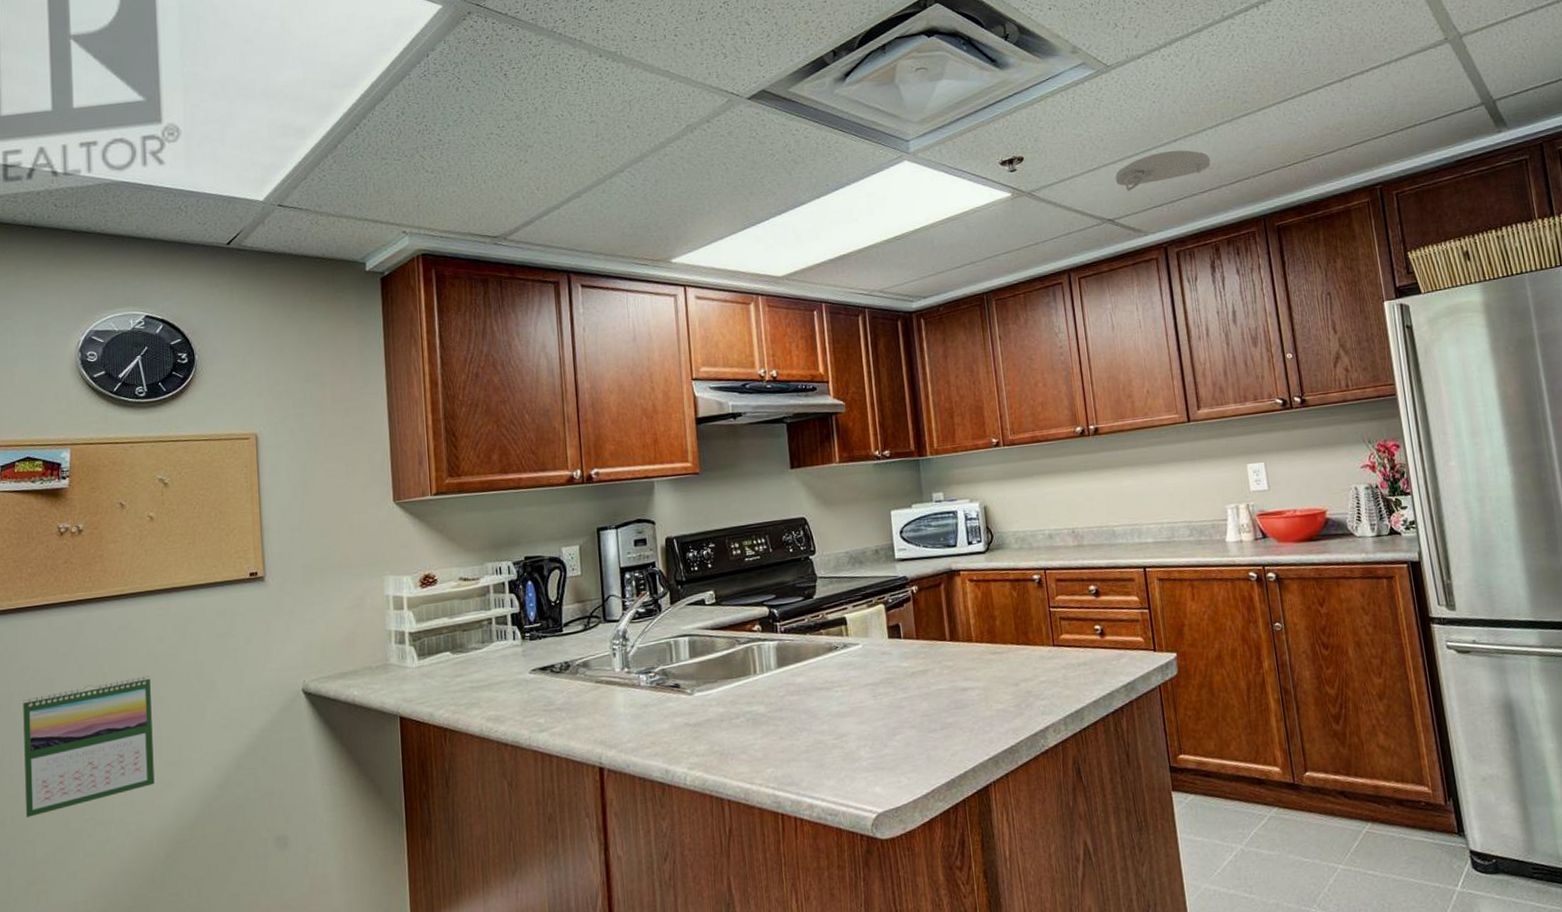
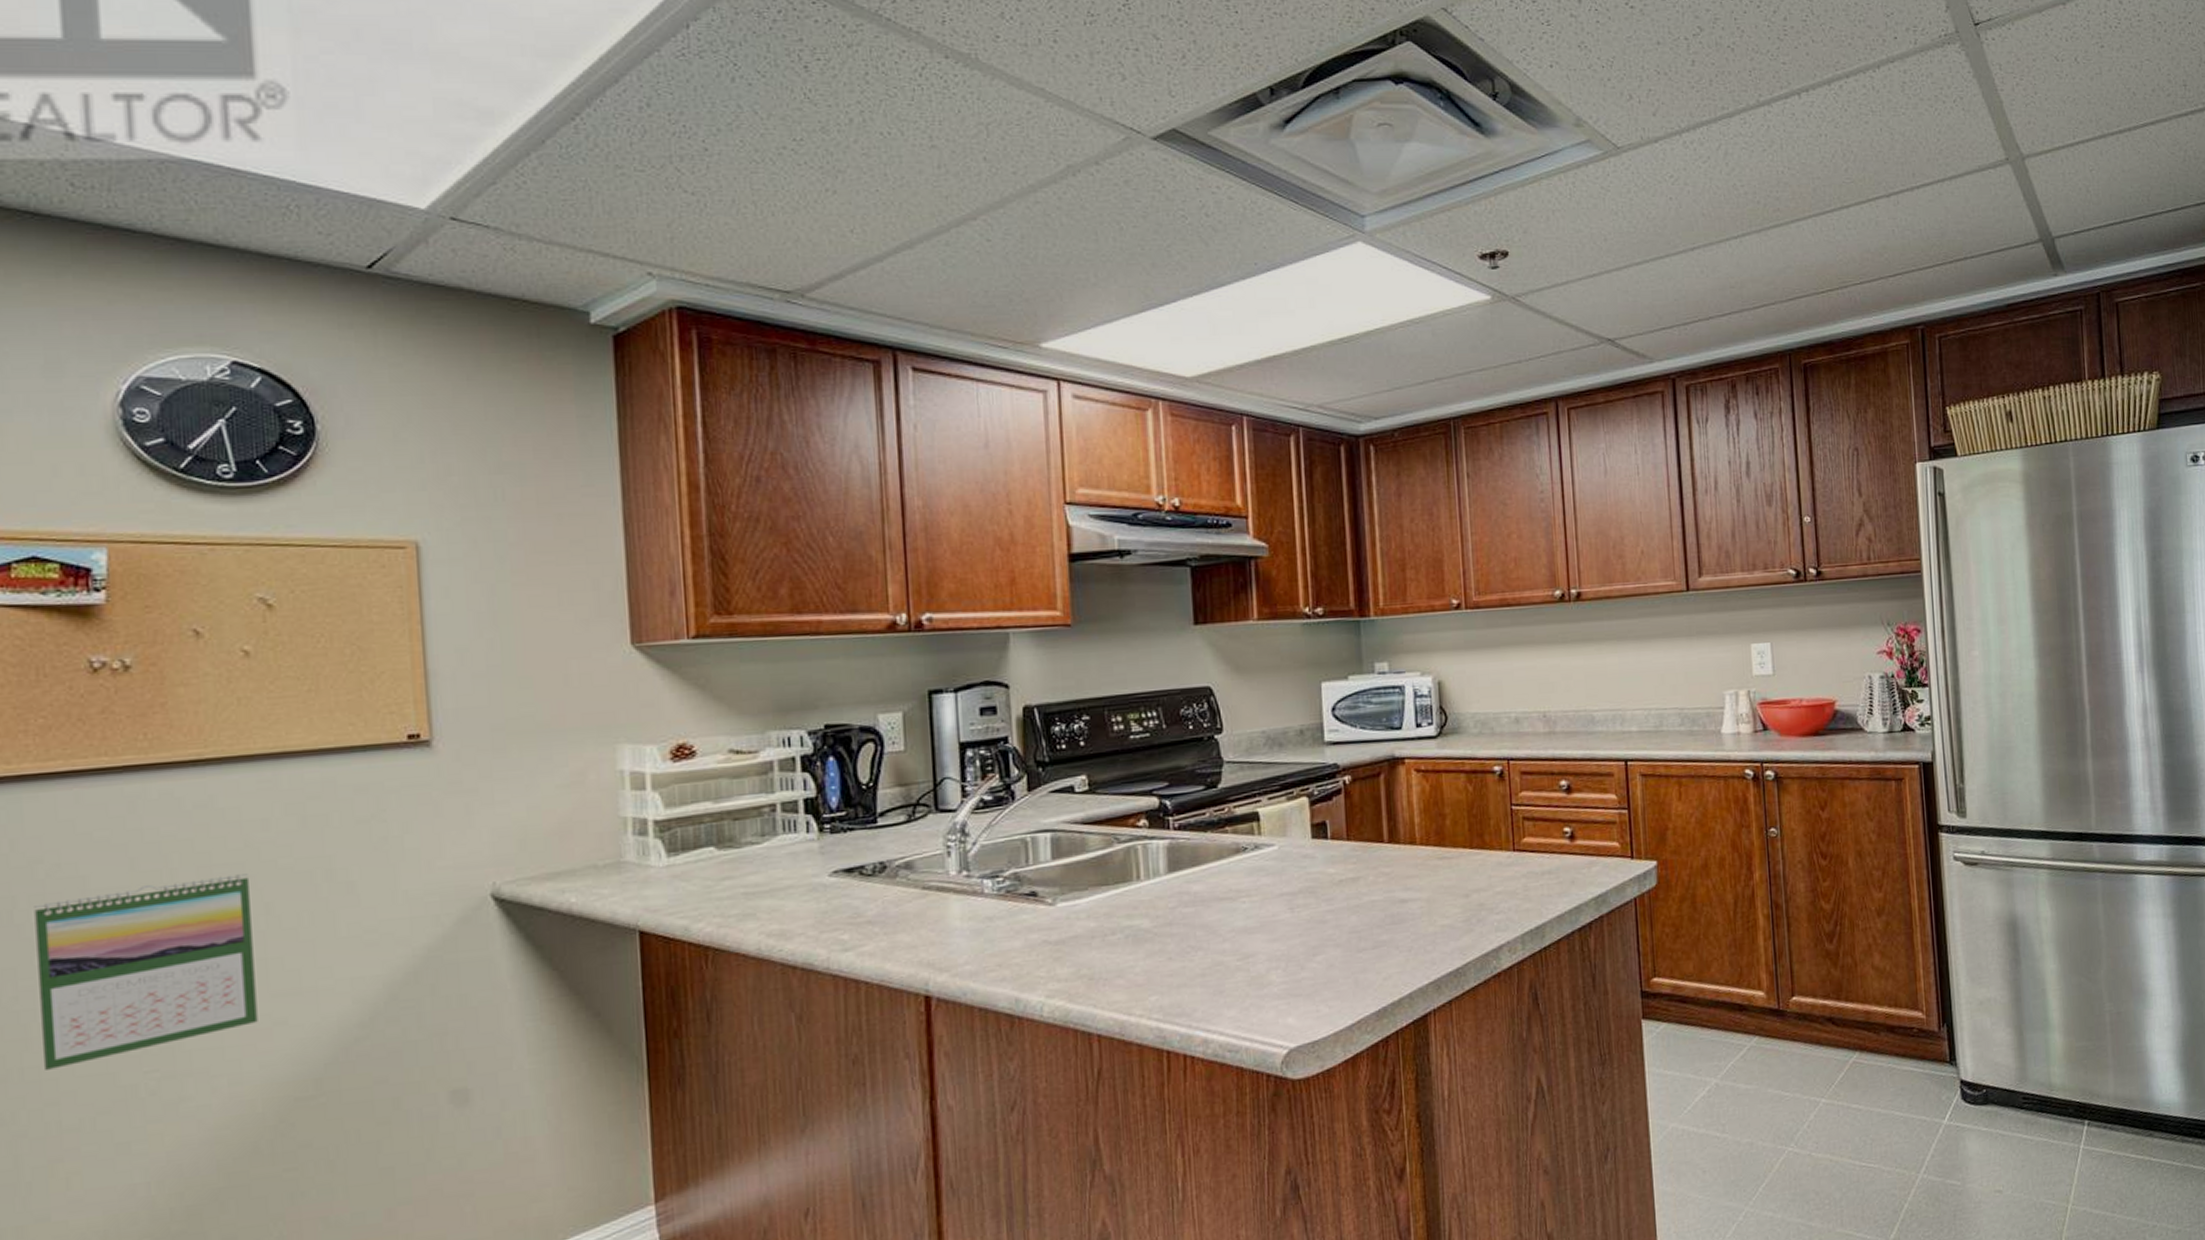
smoke detector: present [1115,150,1211,191] -> none [1619,262,1733,306]

